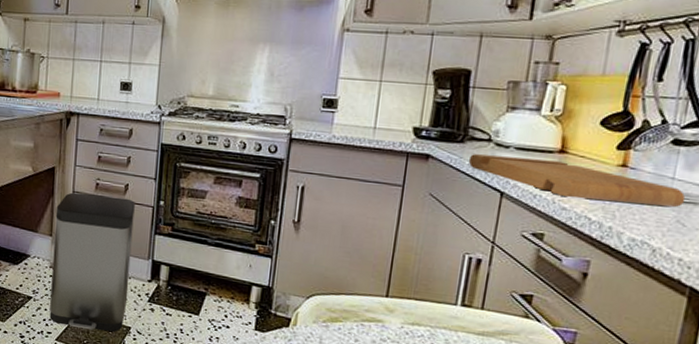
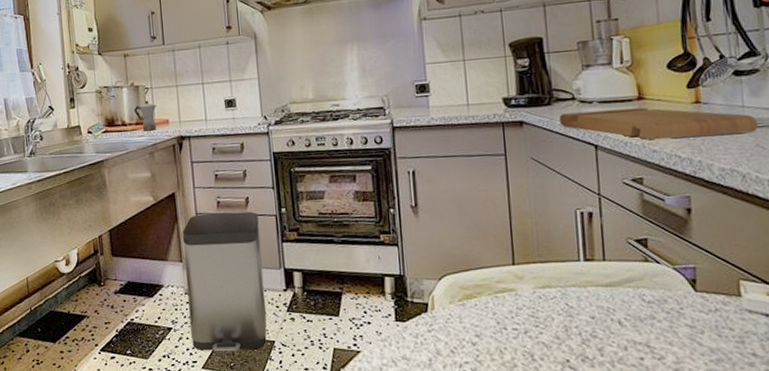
moka pot: none [25,69,50,101] -> present [133,100,157,131]

